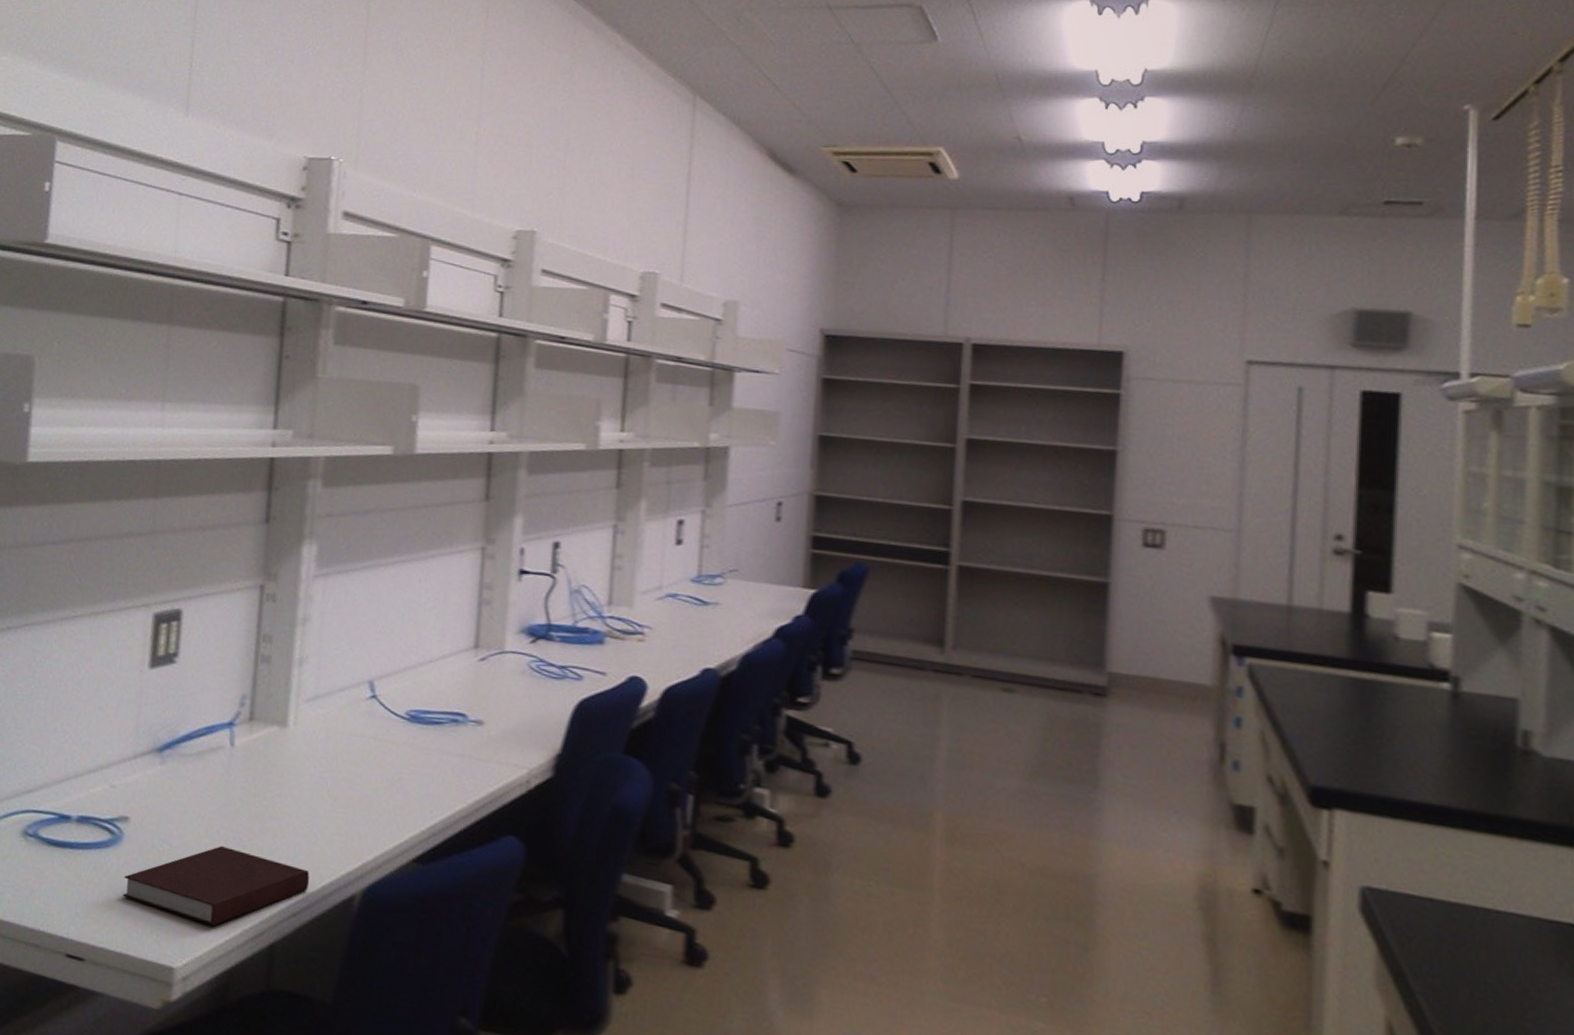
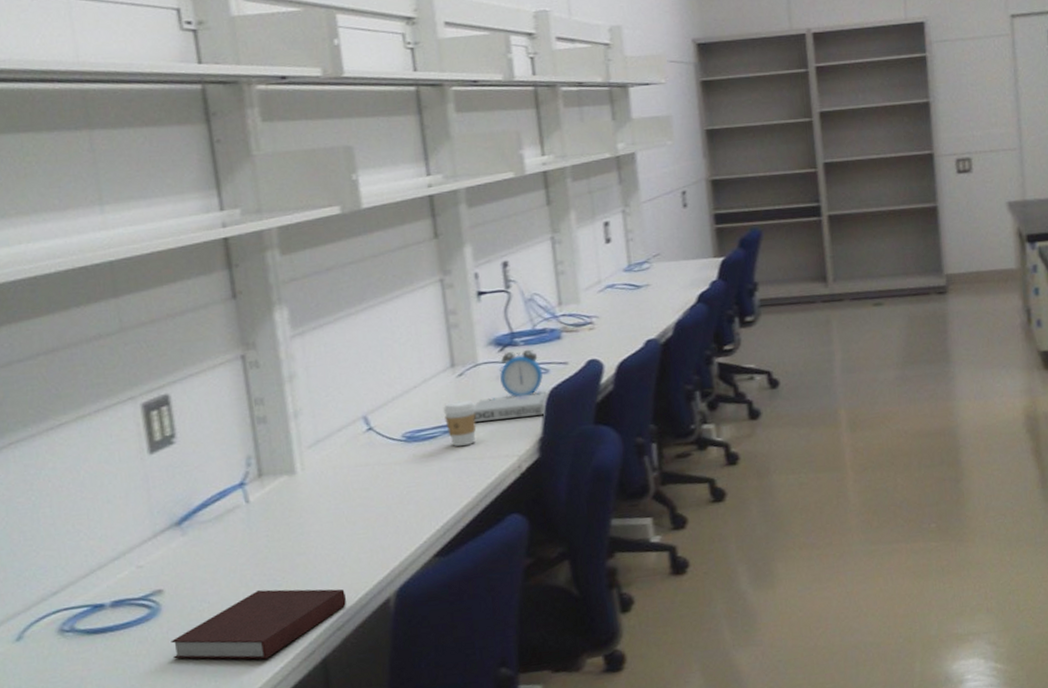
coffee cup: none [455,687,493,742] -> present [443,400,476,447]
book: none [488,692,578,728] -> present [473,392,549,422]
alarm clock: none [525,645,575,702] -> present [500,349,543,397]

